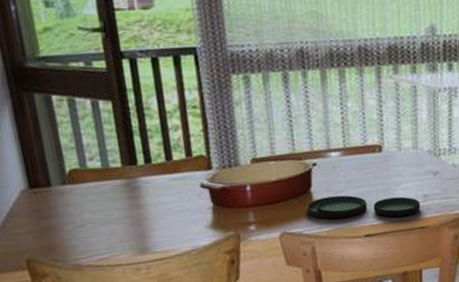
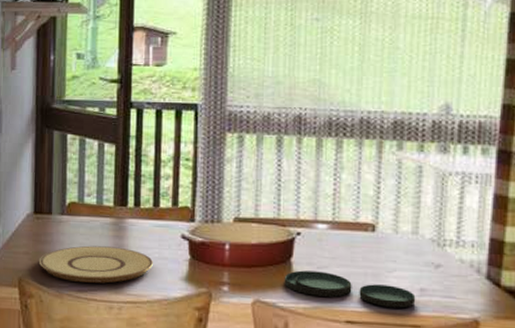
plate: none [47,207,176,252] -> present [39,245,153,284]

